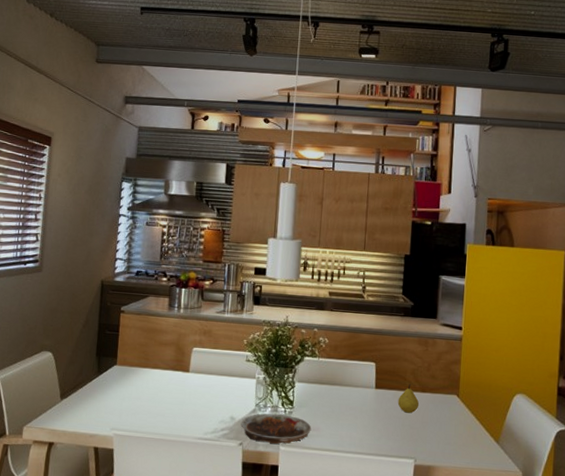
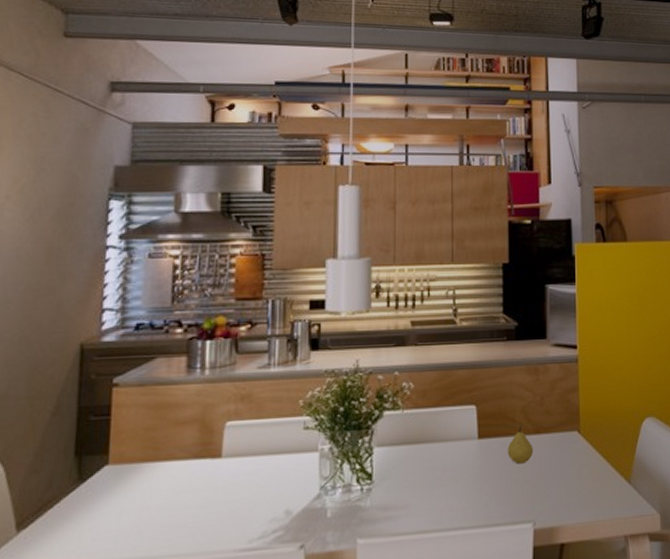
plate: present [241,413,312,444] -> none [300,493,399,539]

